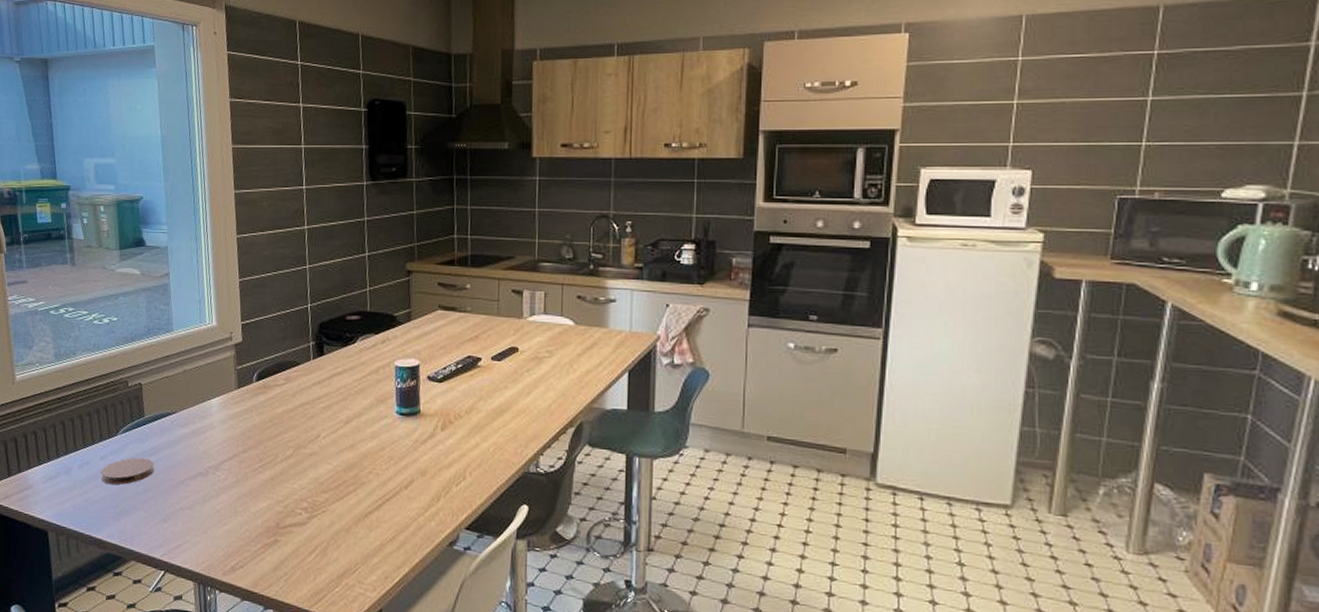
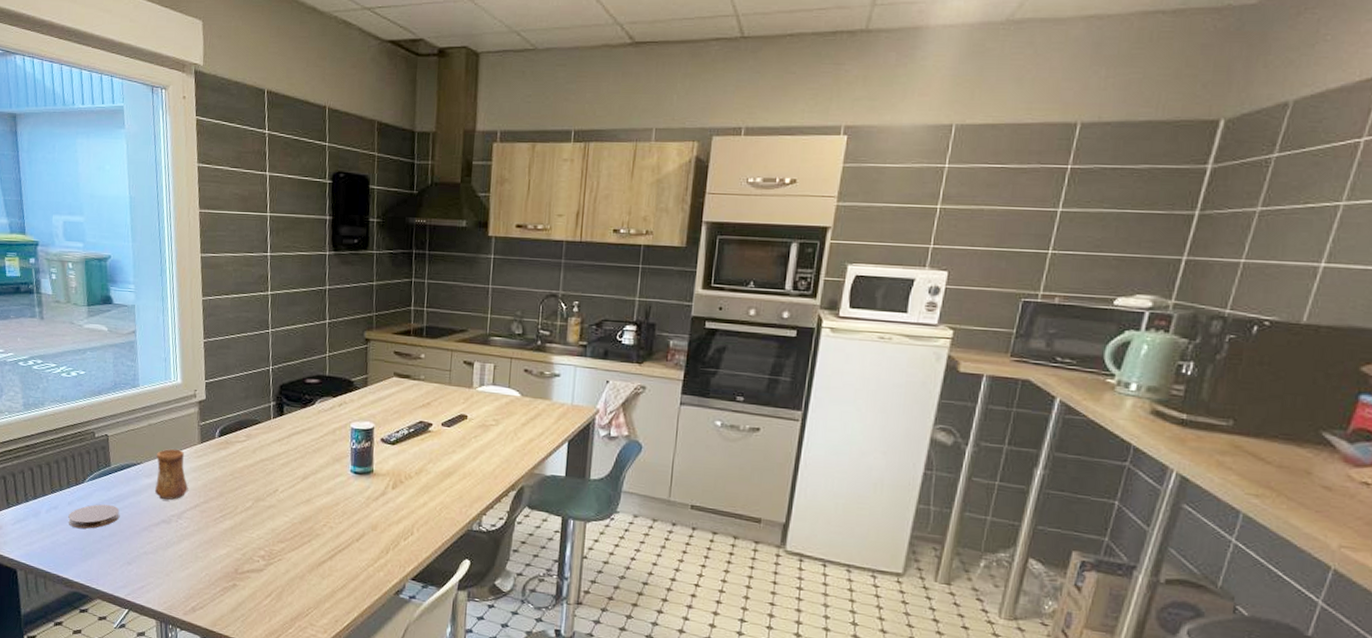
cup: none [190,395,226,450] -> present [154,448,188,500]

